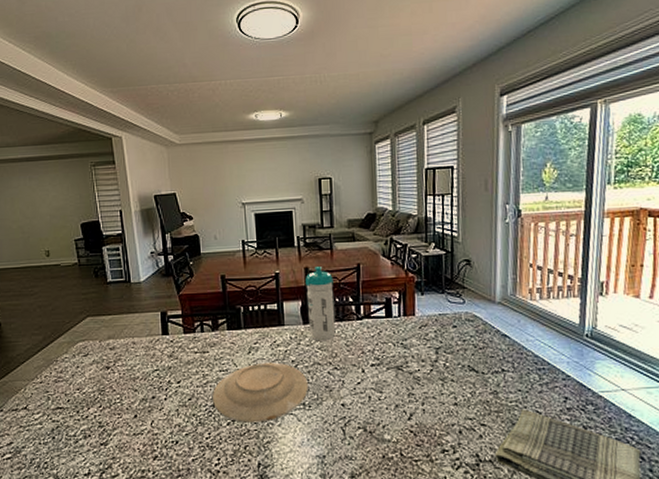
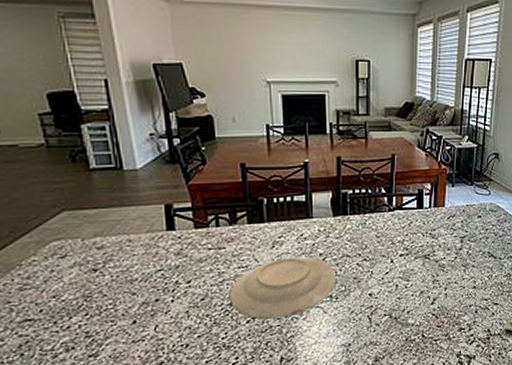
water bottle: present [306,265,336,341] -> none [337,155,367,234]

